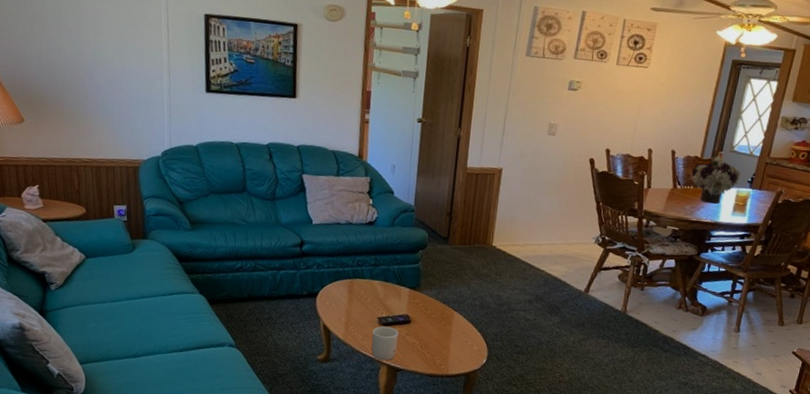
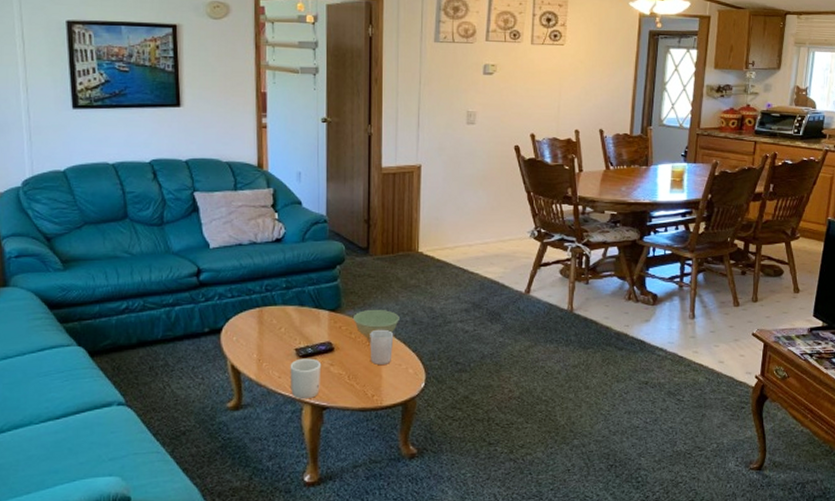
bowl: none [430,291,470,319] -> present [354,309,399,342]
candle holder: none [441,309,464,340] -> present [370,329,394,366]
flower arrangement: present [691,156,741,204] -> none [622,131,673,182]

